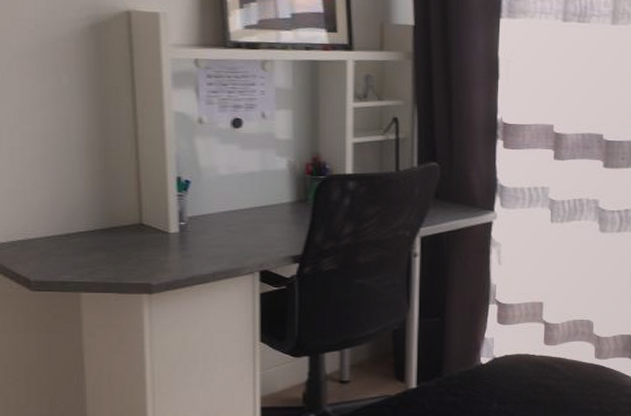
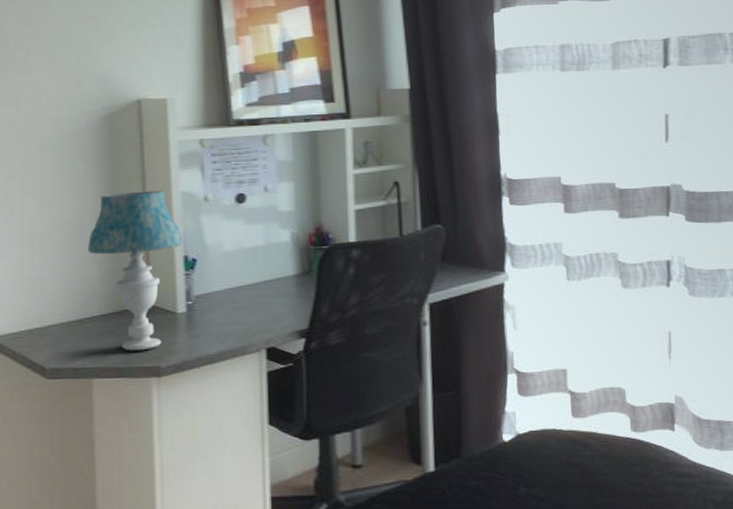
table lamp: none [74,108,175,268] -> present [88,190,182,351]

